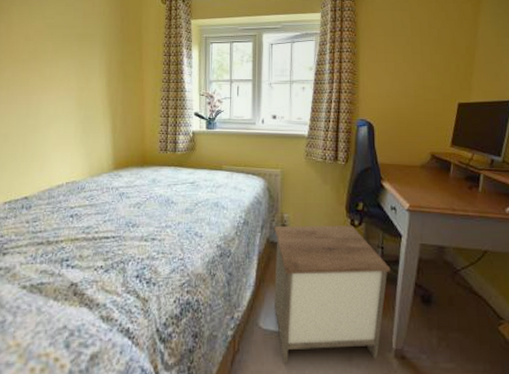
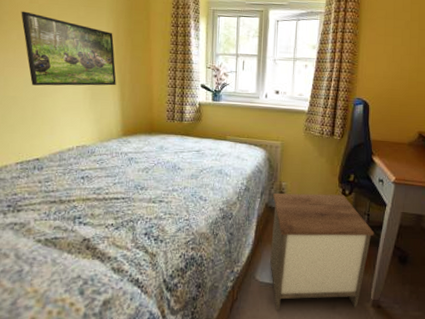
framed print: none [16,49,108,121] -> present [21,11,117,86]

